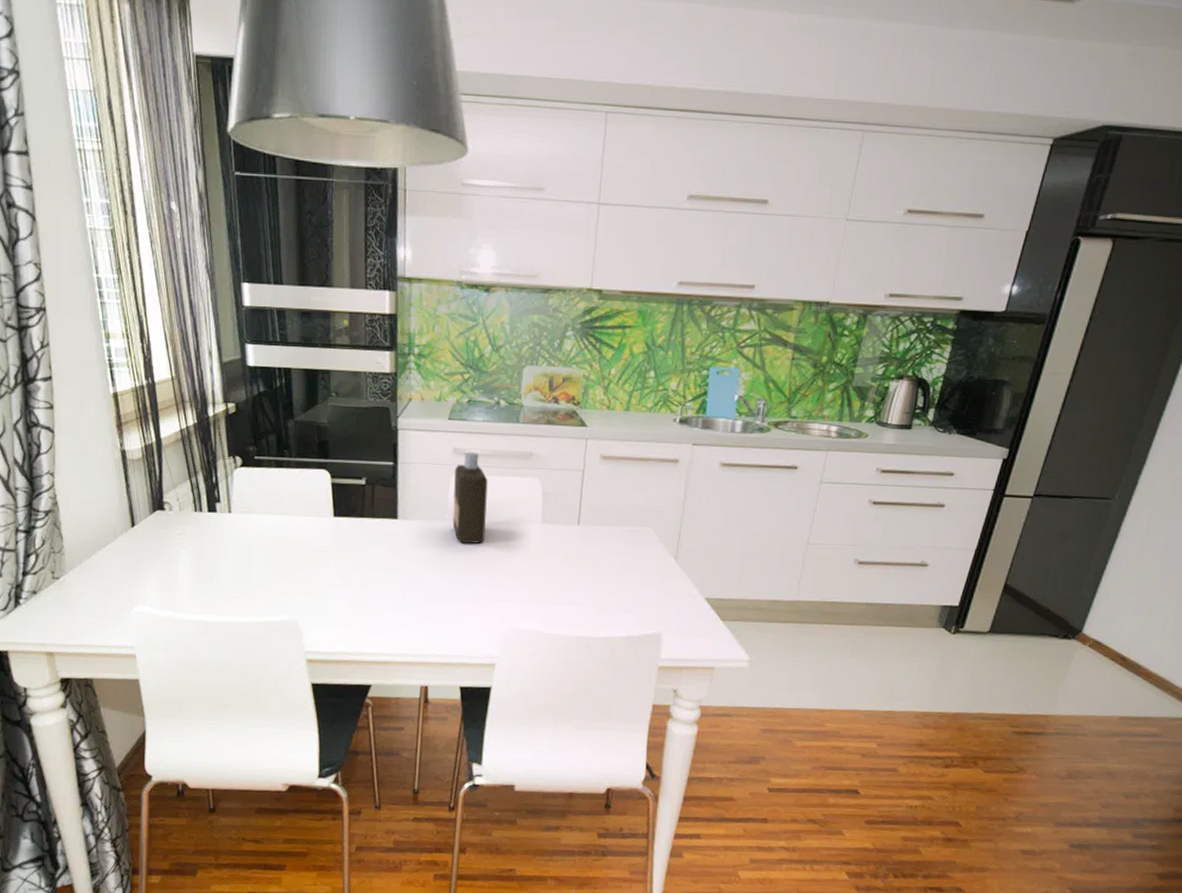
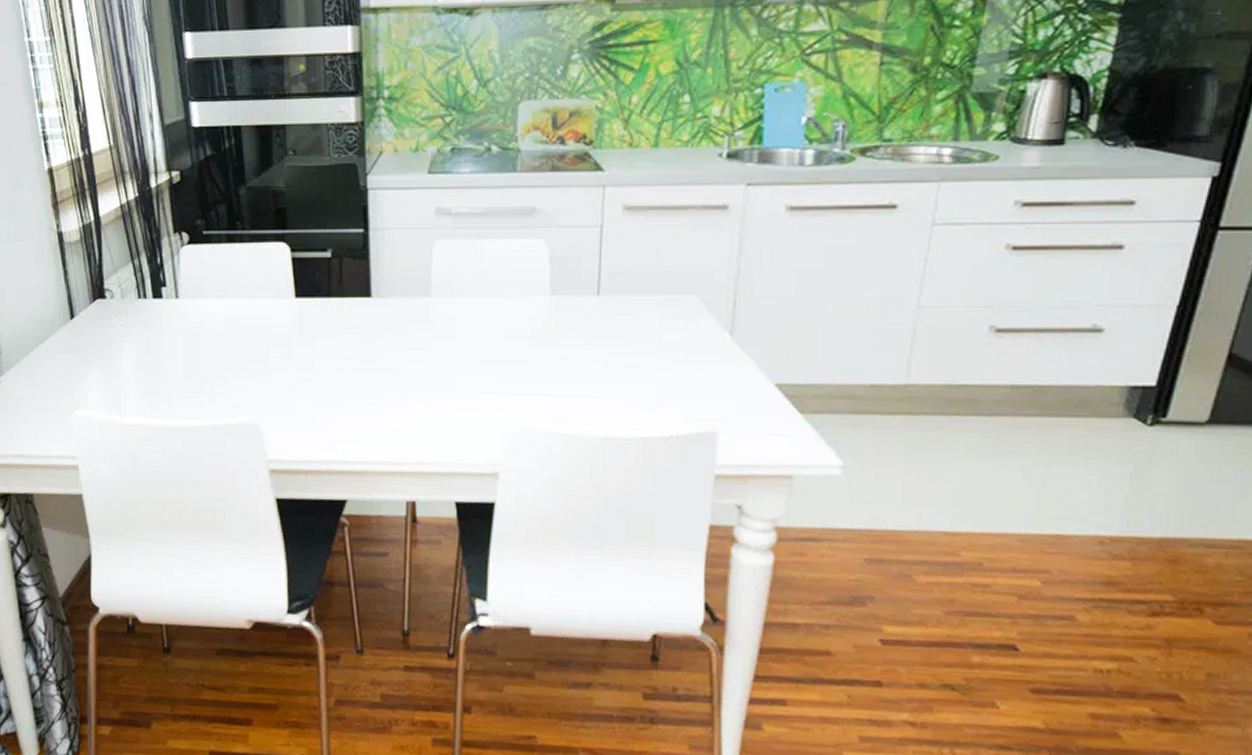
bottle: present [452,452,488,544] -> none [437,211,480,325]

